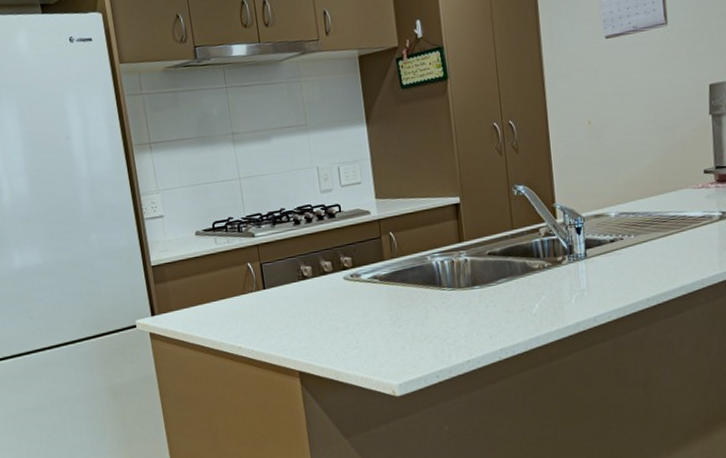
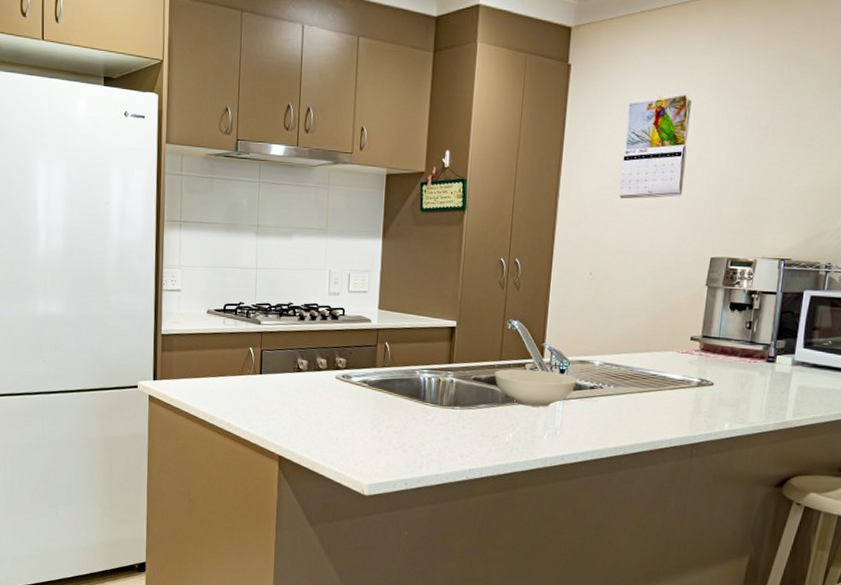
bowl: none [508,231,596,272] -> present [493,368,578,407]

